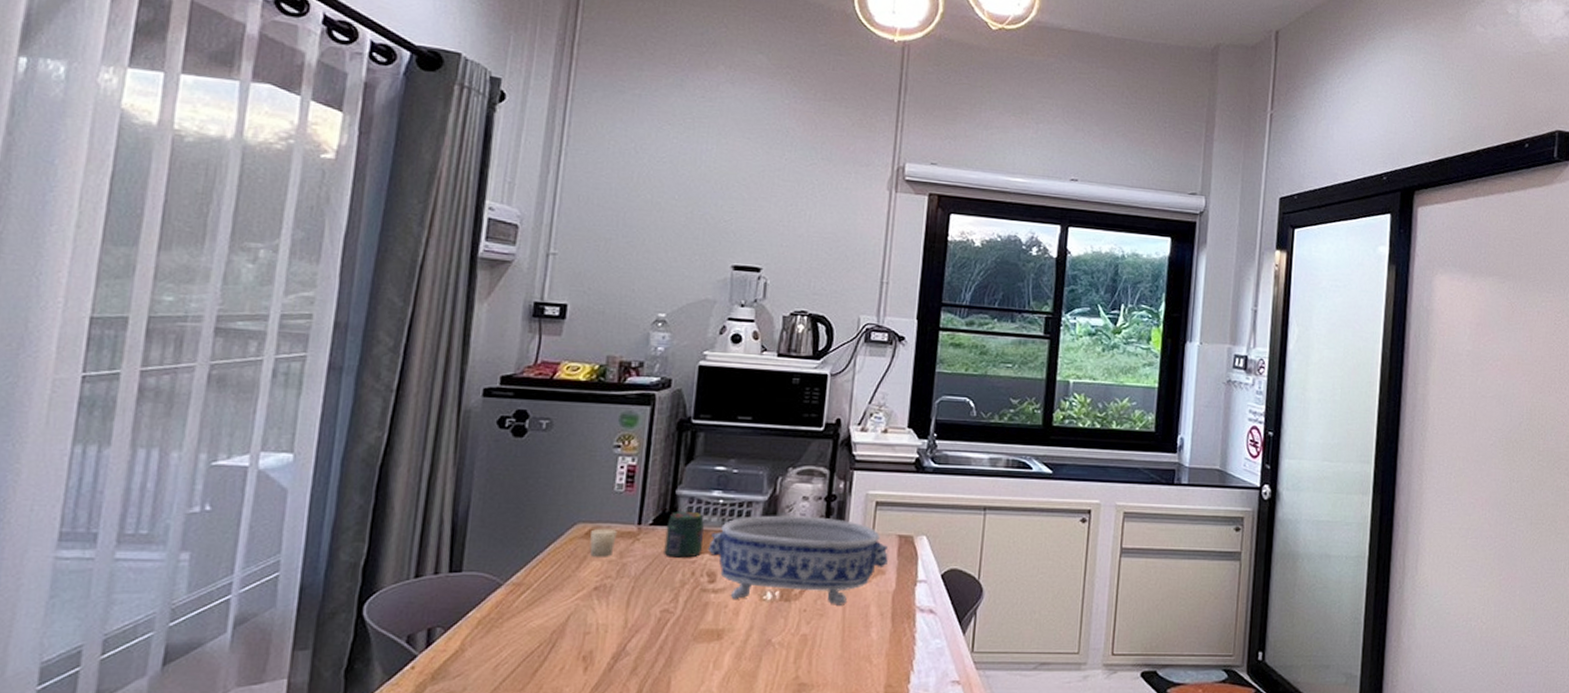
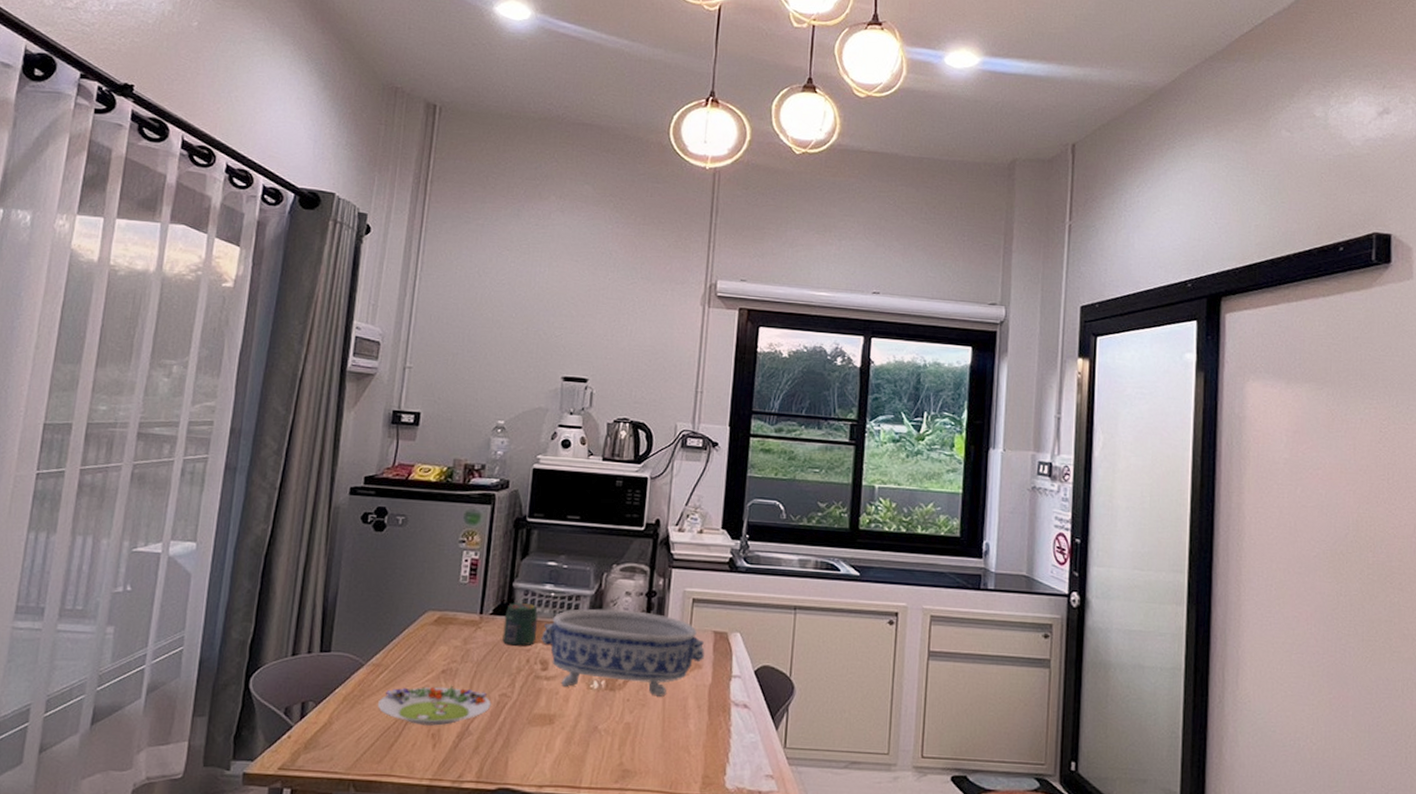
salad plate: none [519,602,652,647] -> present [378,685,492,726]
candle: present [589,528,617,559] -> none [438,616,462,644]

